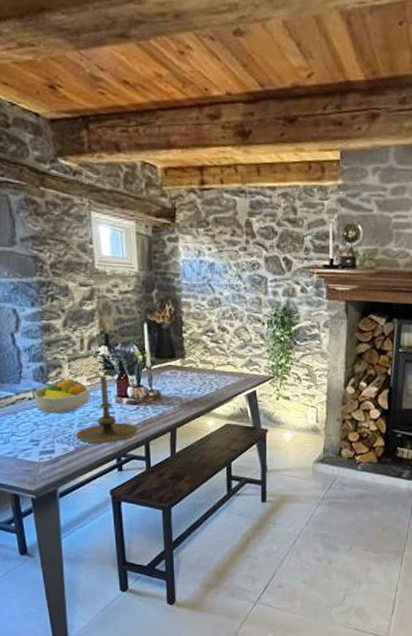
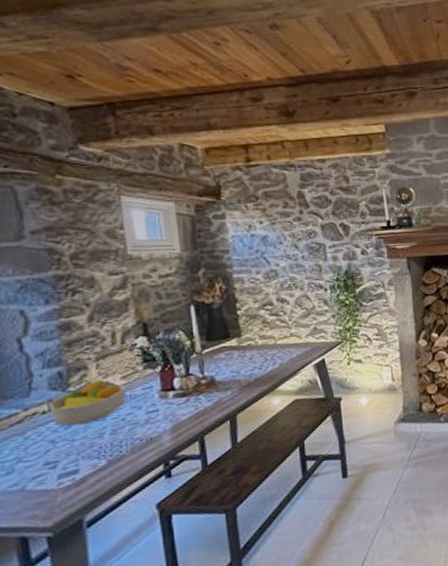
candle holder: present [76,376,138,443] -> none [108,371,189,452]

